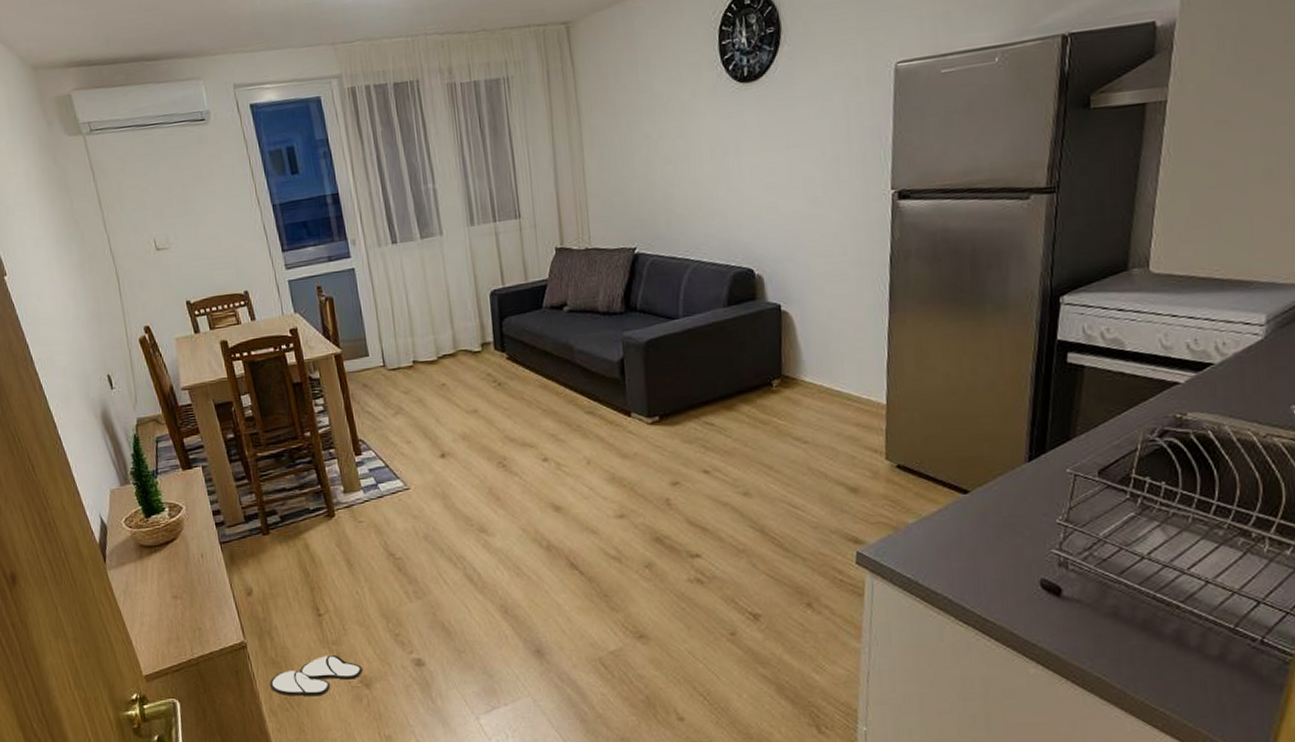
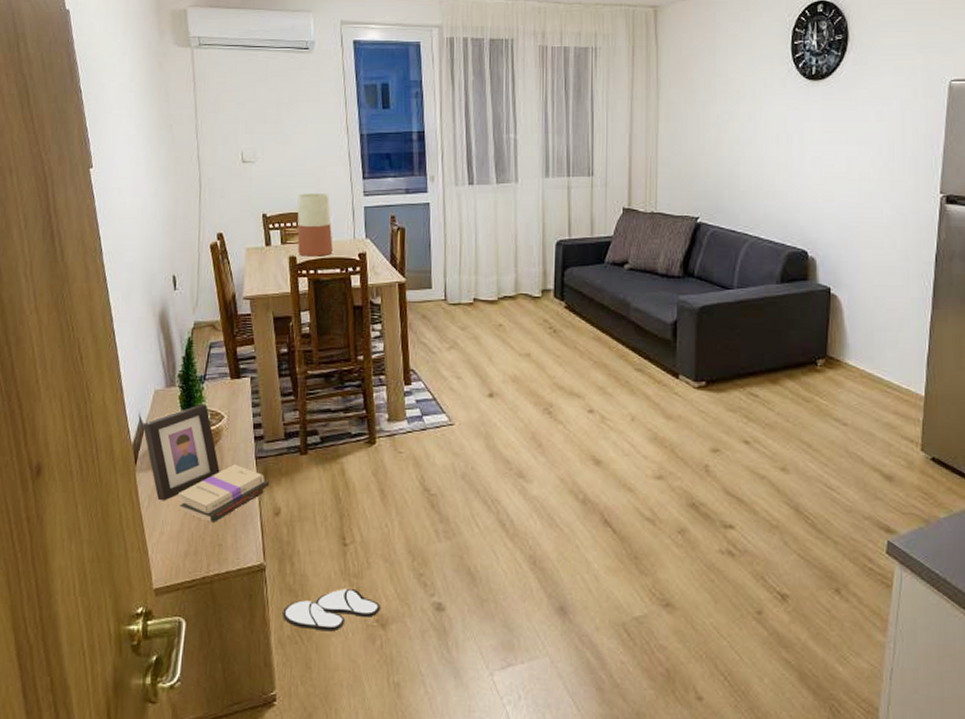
picture frame: none [105,498,188,595] -> present [143,405,220,501]
books: none [150,551,238,609] -> present [177,464,270,522]
vase: none [218,272,263,340] -> present [297,194,333,257]

